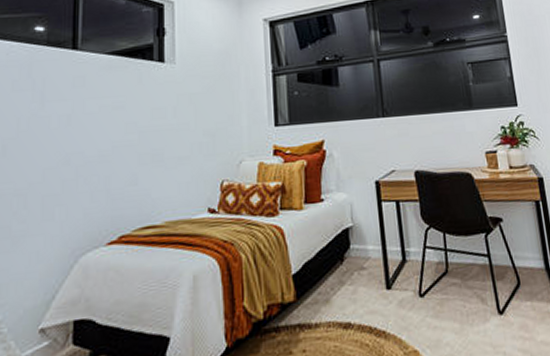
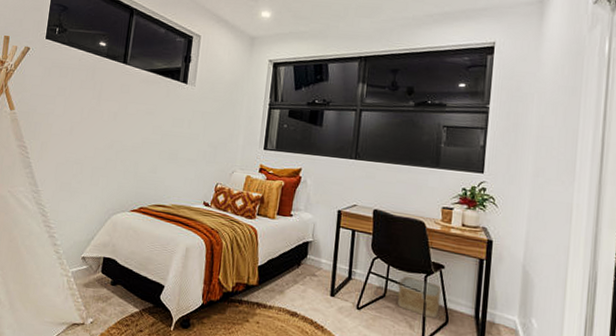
woven basket: none [457,241,508,284] -> present [397,276,442,318]

